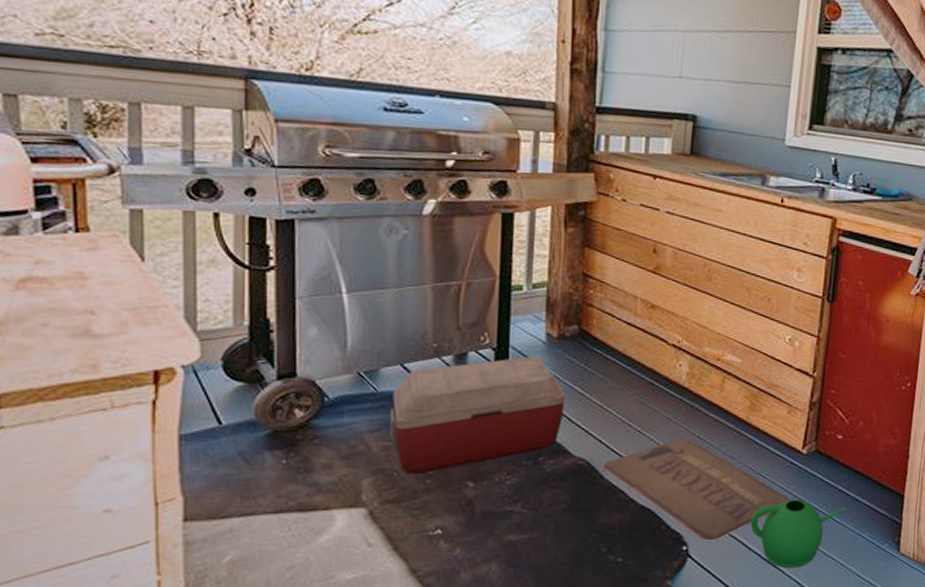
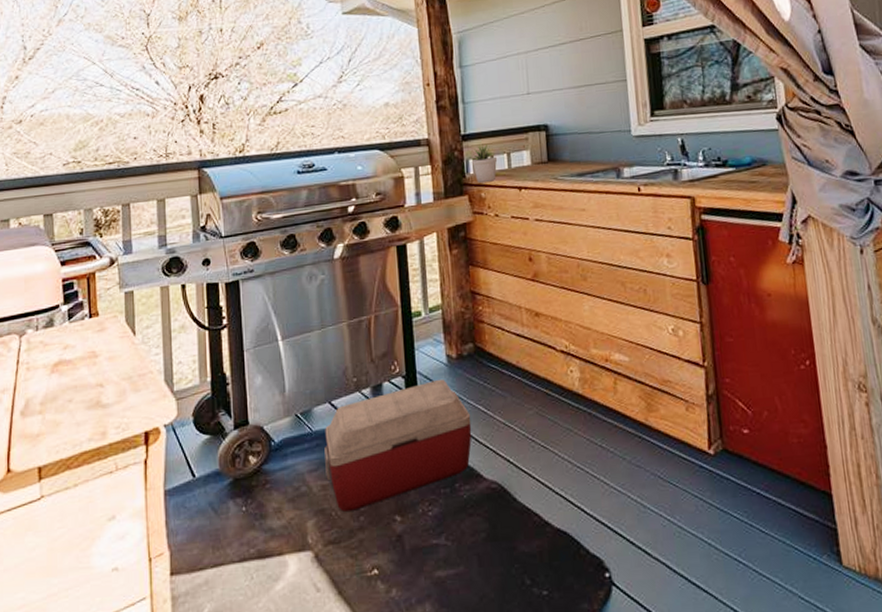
potted plant: none [602,121,634,165] -> present [469,143,498,184]
doormat: present [602,439,789,541] -> none [514,450,706,566]
watering can: present [750,499,847,568] -> none [669,508,771,593]

